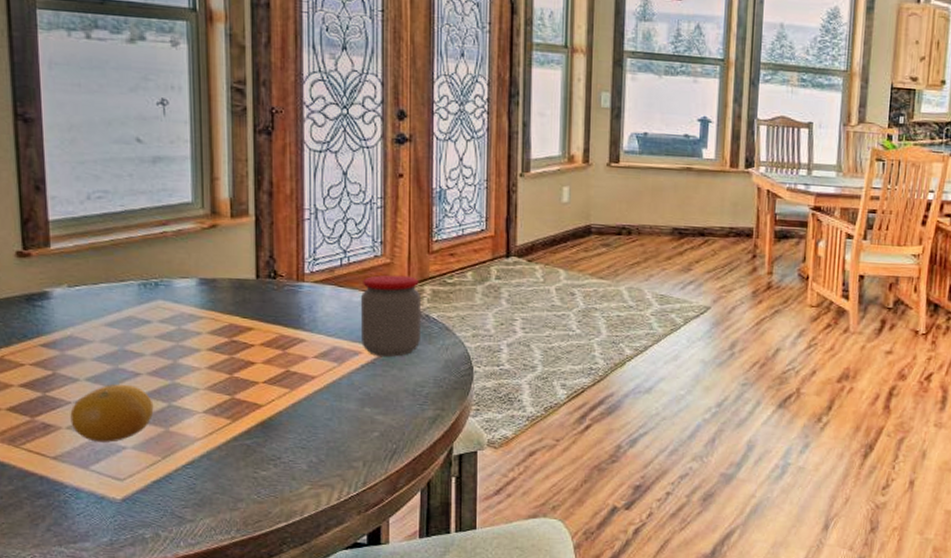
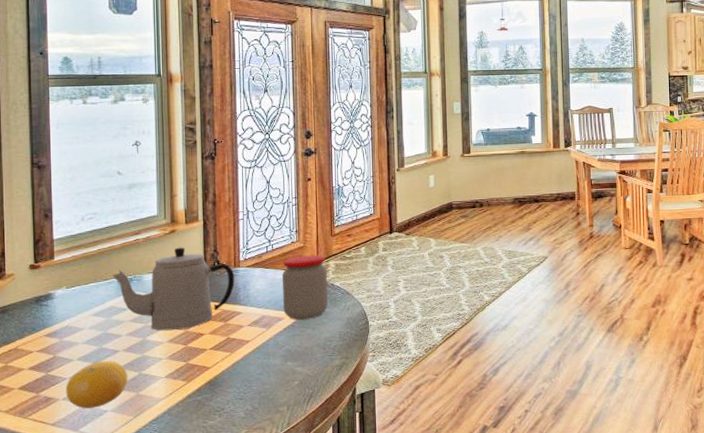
teapot: none [130,247,297,355] -> present [112,247,235,331]

